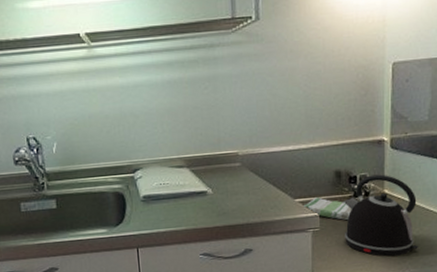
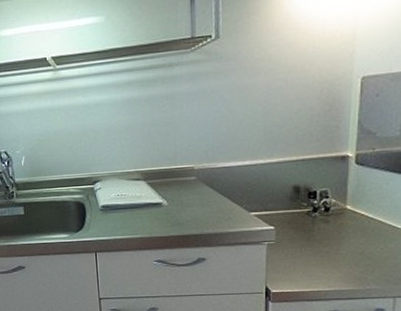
dish towel: present [303,197,352,220] -> none [258,211,310,234]
kettle: present [343,174,418,257] -> none [301,190,383,272]

